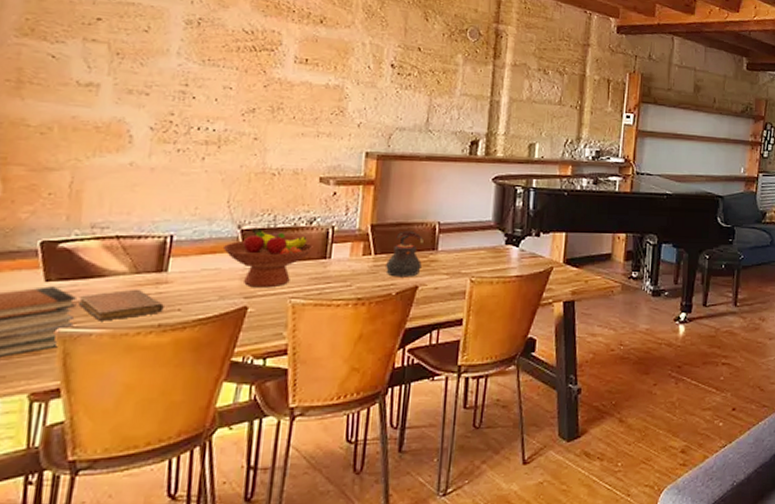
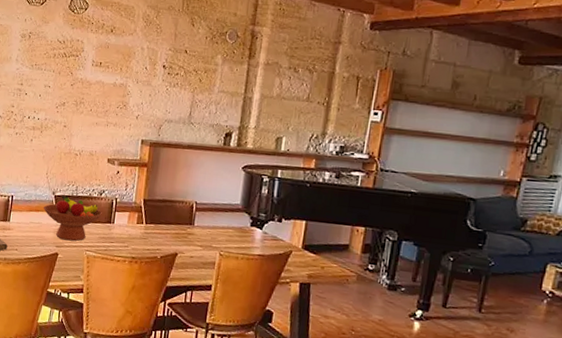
teapot: present [386,231,424,277] -> none [153,206,183,245]

